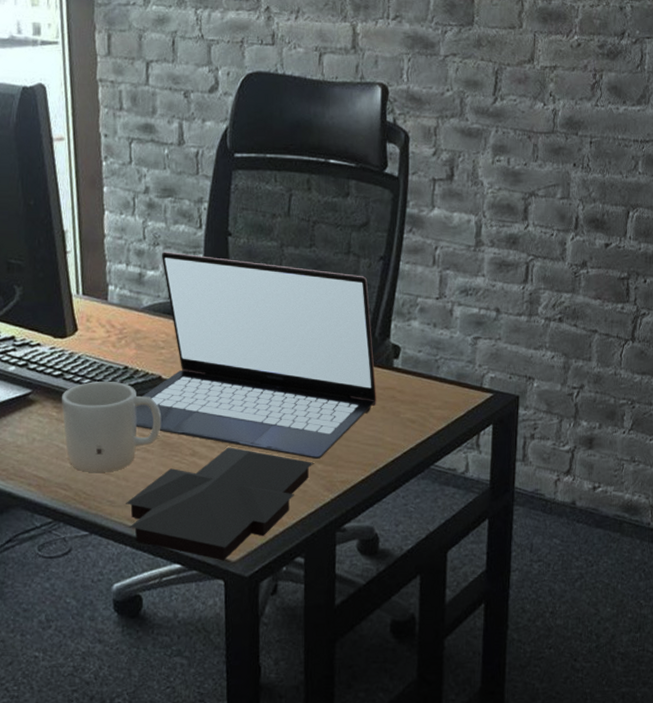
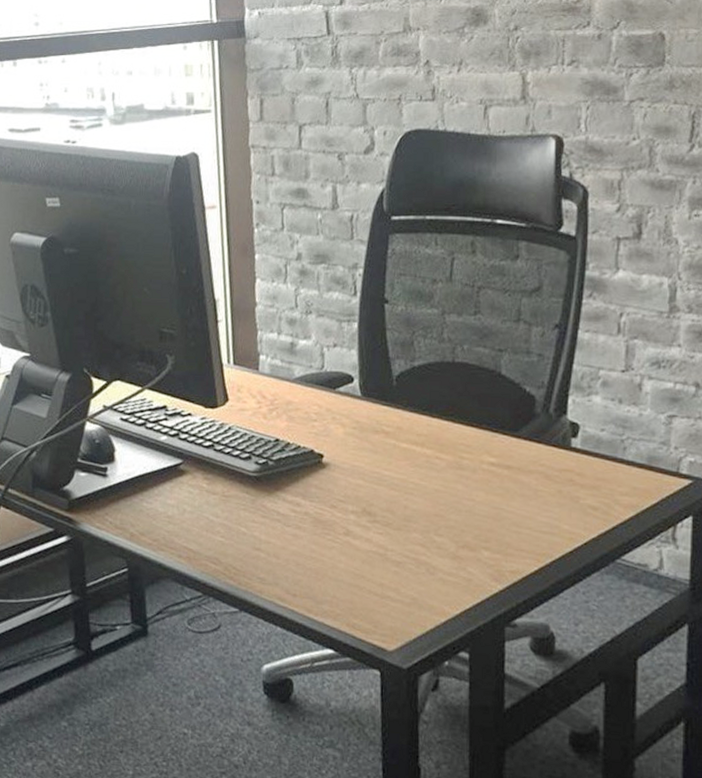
mug: present [61,381,162,472] -> none [211,453,314,548]
papers: present [126,447,313,561] -> none [276,527,479,650]
laptop: present [135,252,377,459] -> none [286,320,552,545]

